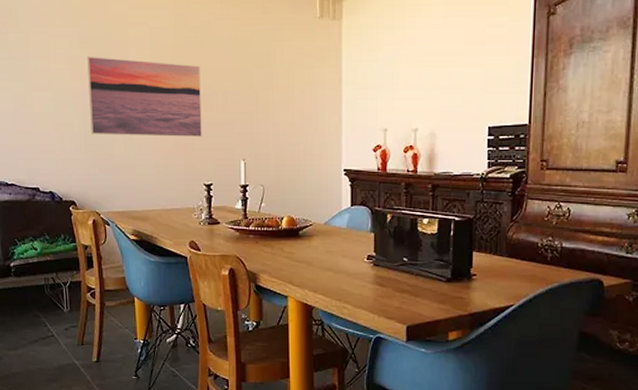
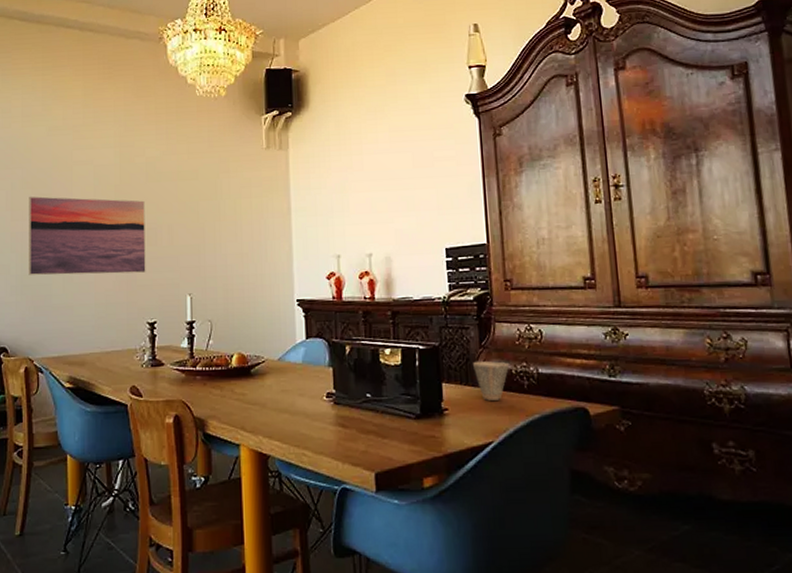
cup: none [503,233,536,269] -> present [473,360,509,401]

